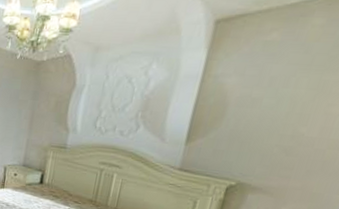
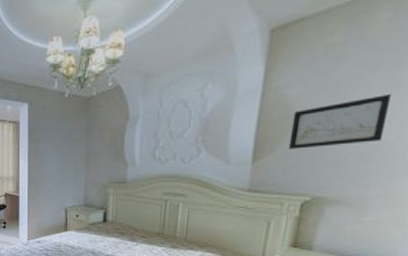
wall art: none [220,94,319,138] -> present [288,94,392,149]

